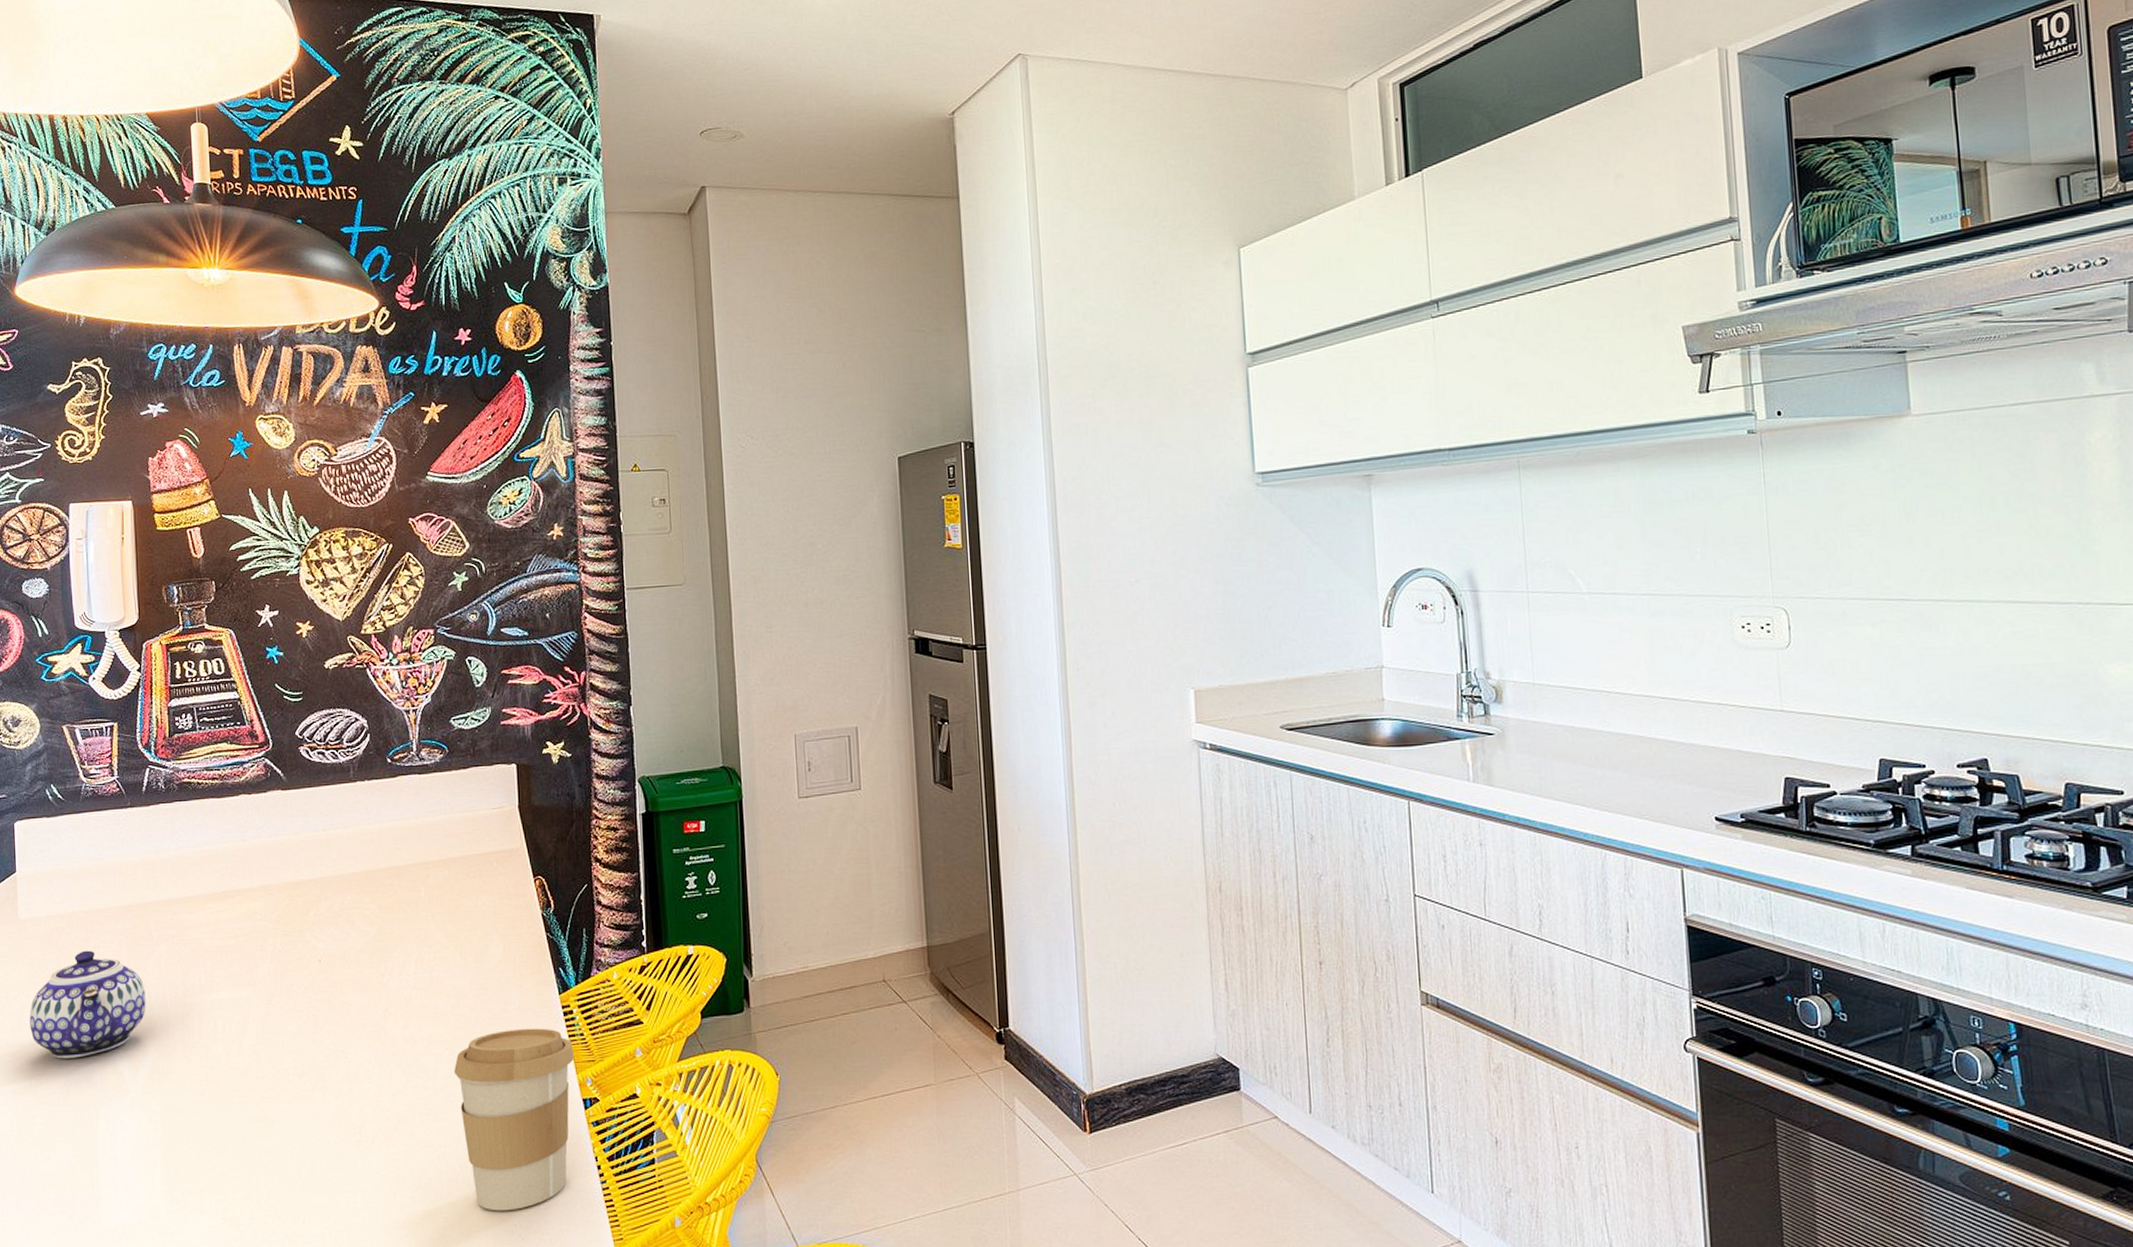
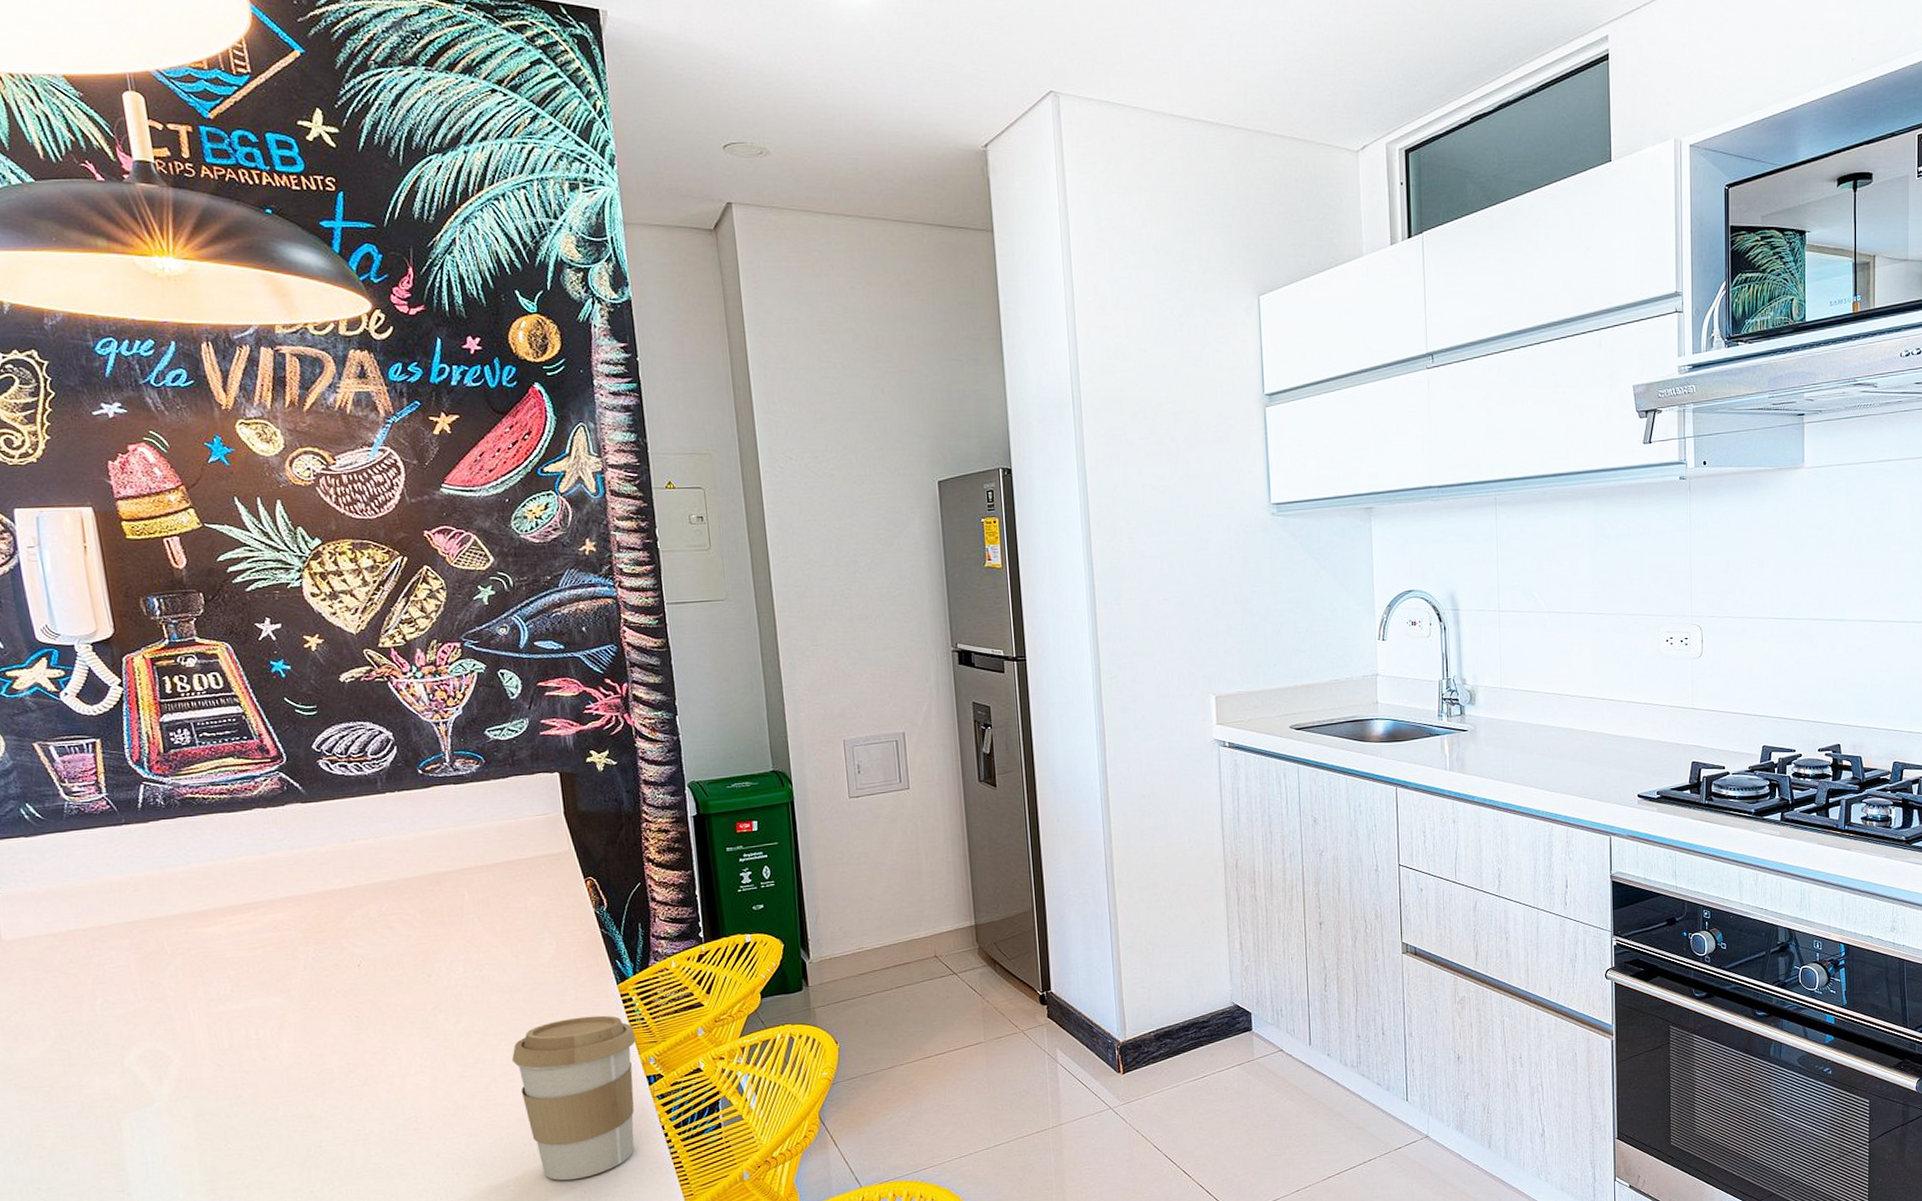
teapot: present [29,950,146,1059] -> none [27,967,166,1074]

